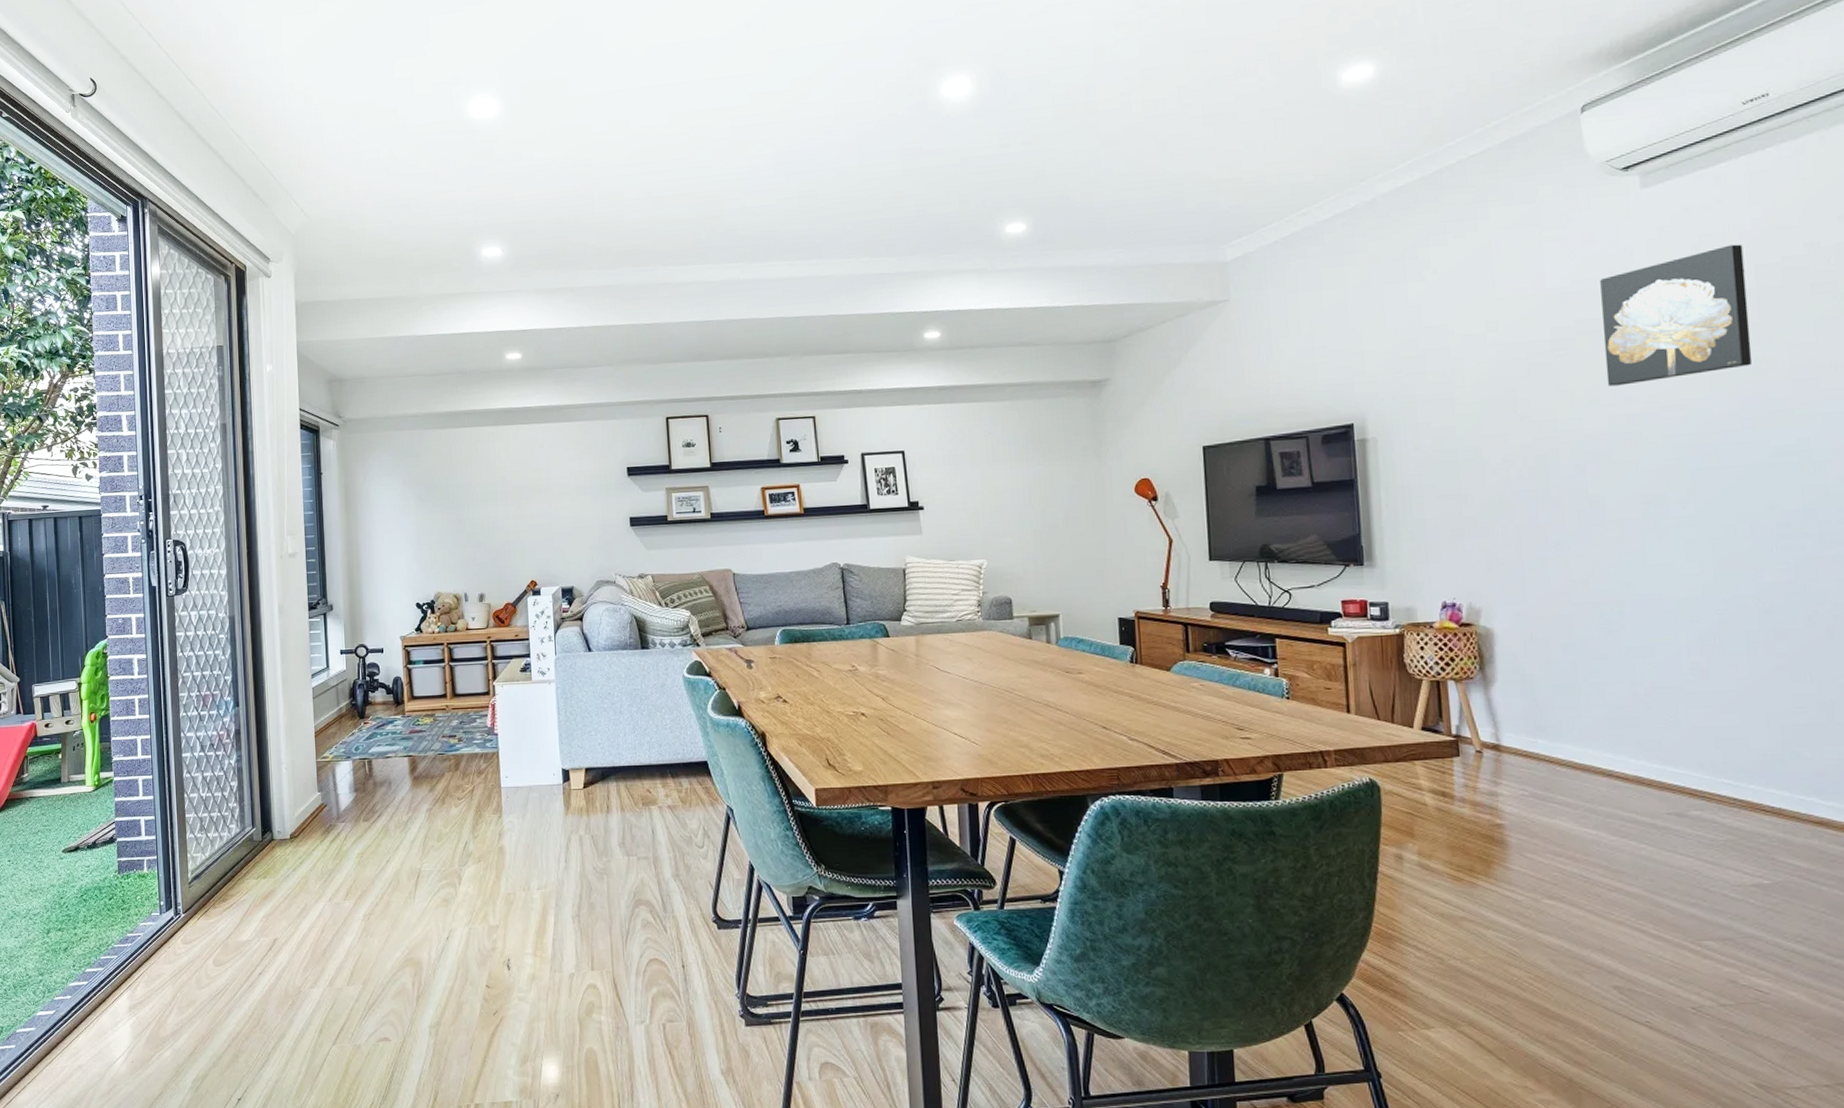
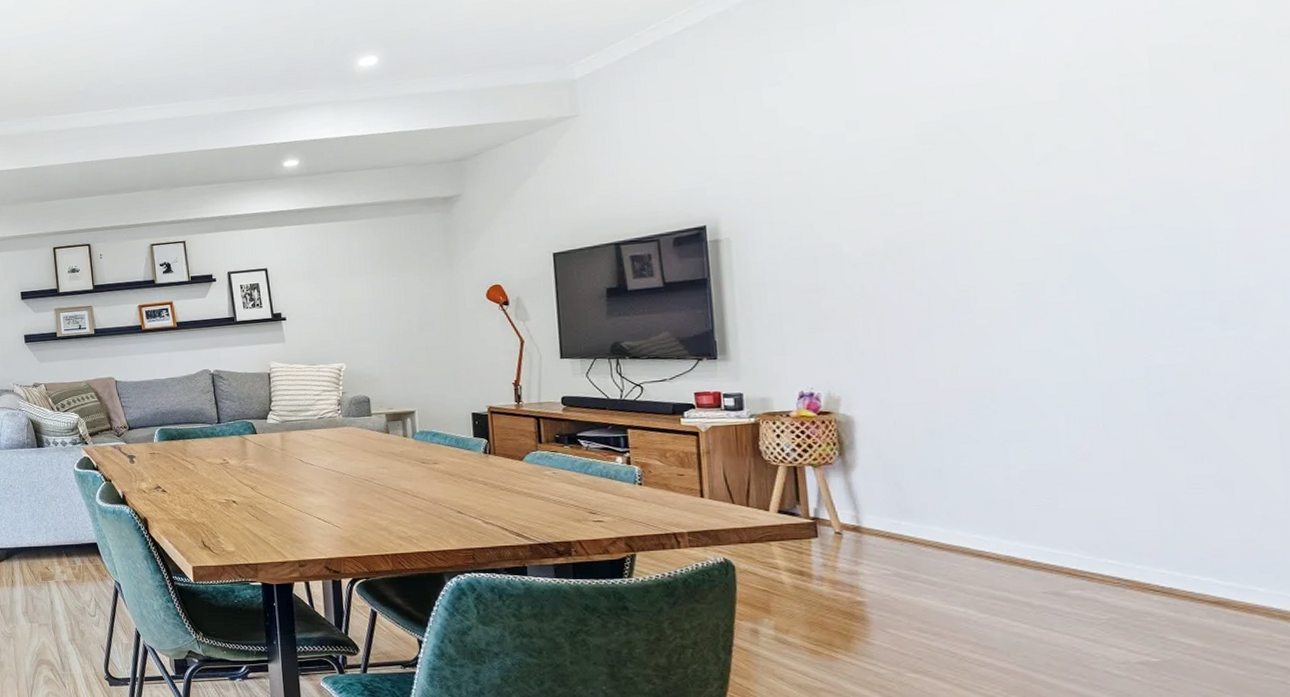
wall art: present [1600,244,1753,386] -> none [971,27,1144,178]

